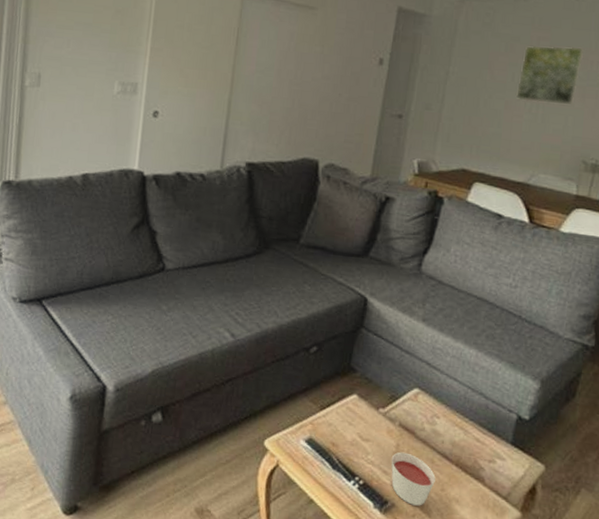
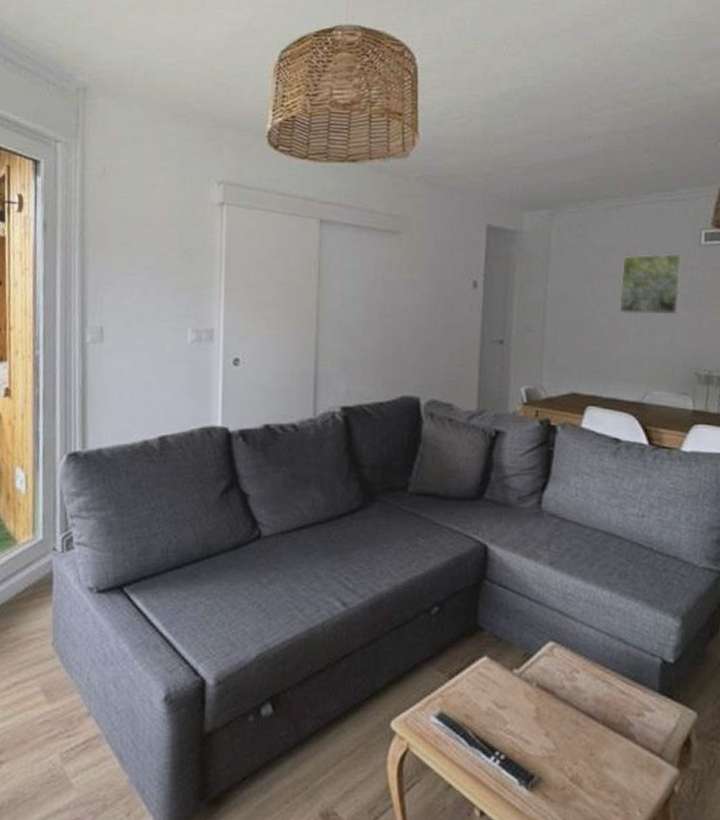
candle: present [391,451,436,506] -> none [532,716,583,776]

